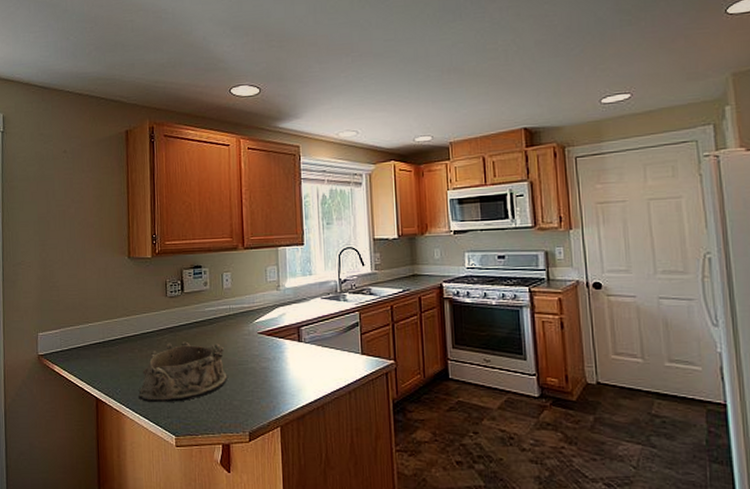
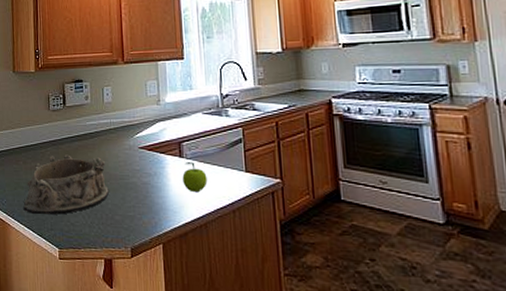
fruit: none [301,346,325,376] -> present [182,162,208,193]

